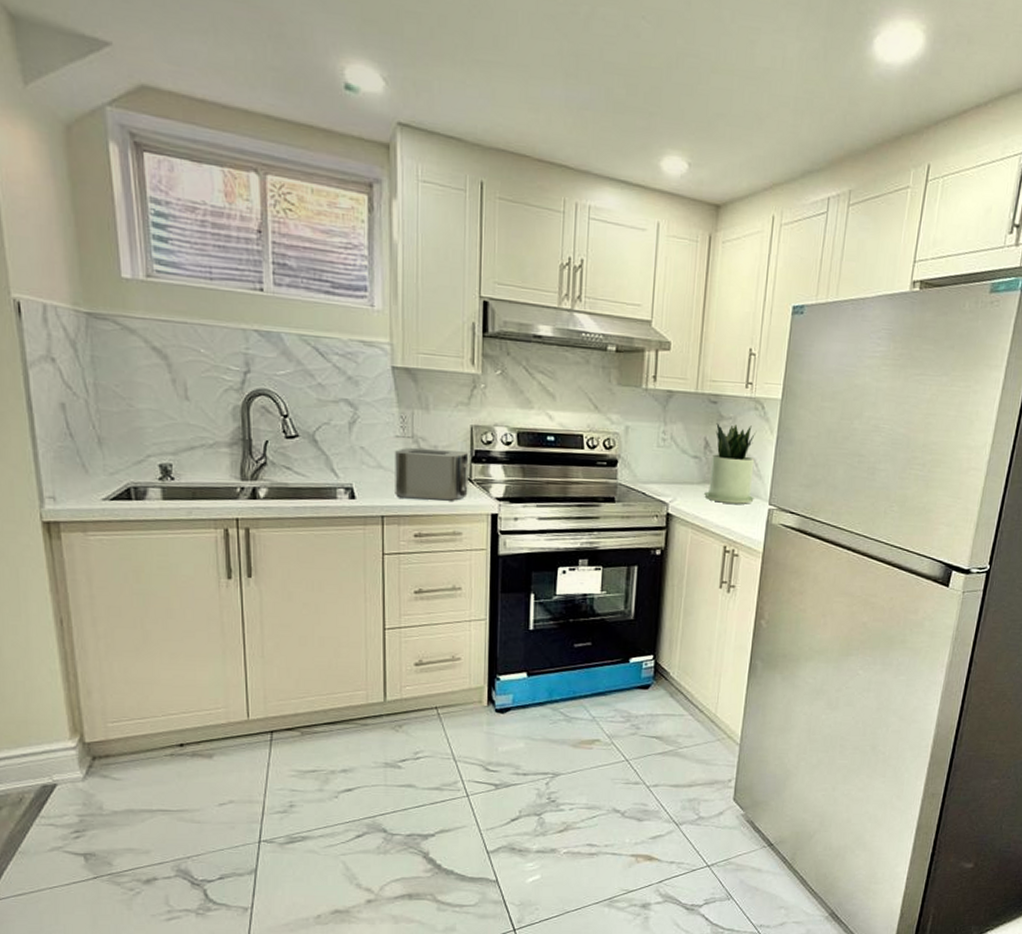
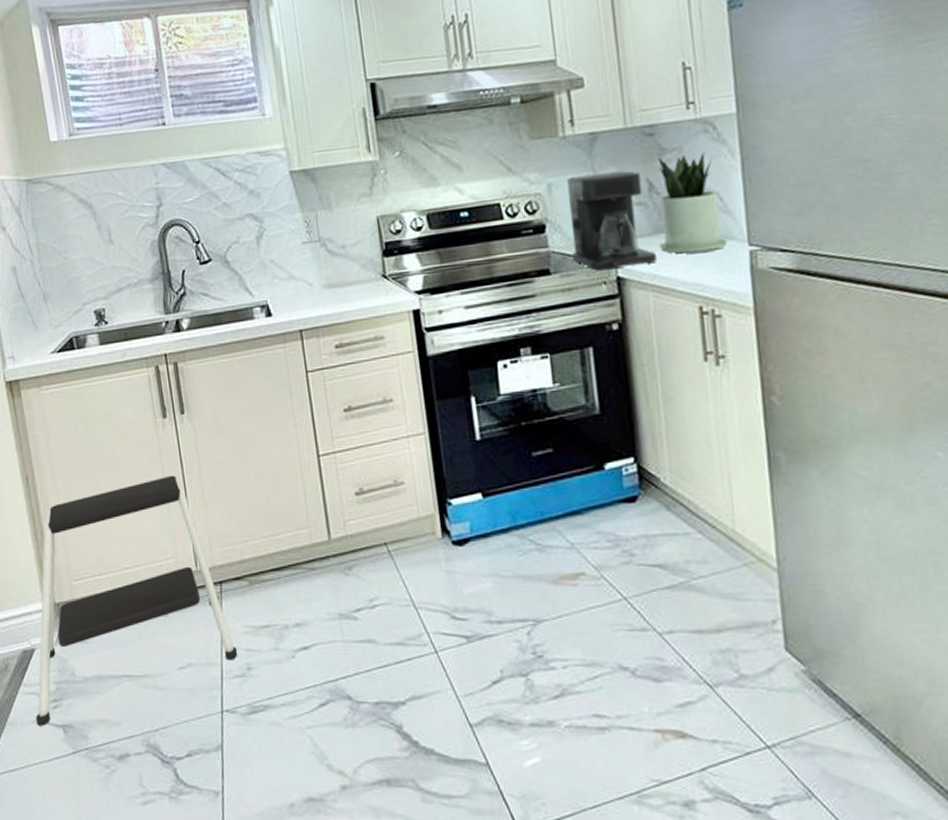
step stool: none [53,633,282,854] -> present [36,475,238,726]
toaster: present [394,447,470,502] -> none [303,246,384,309]
coffee maker: none [634,424,700,507] -> present [567,170,657,271]

